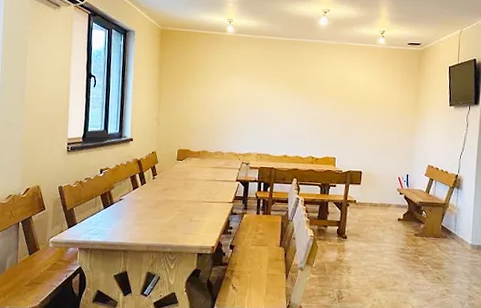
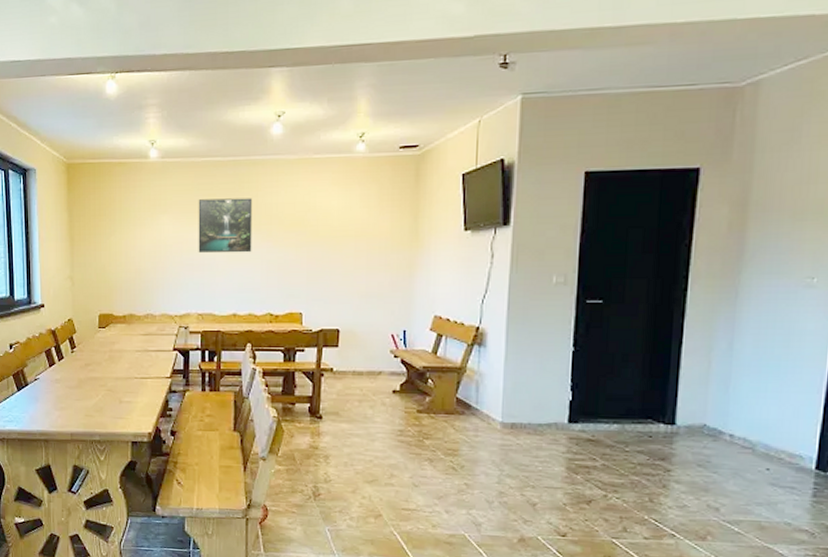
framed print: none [260,67,303,110] -> present [198,198,253,254]

